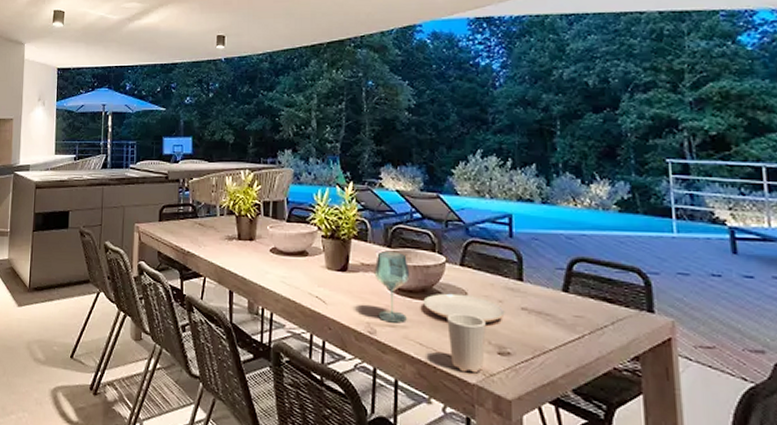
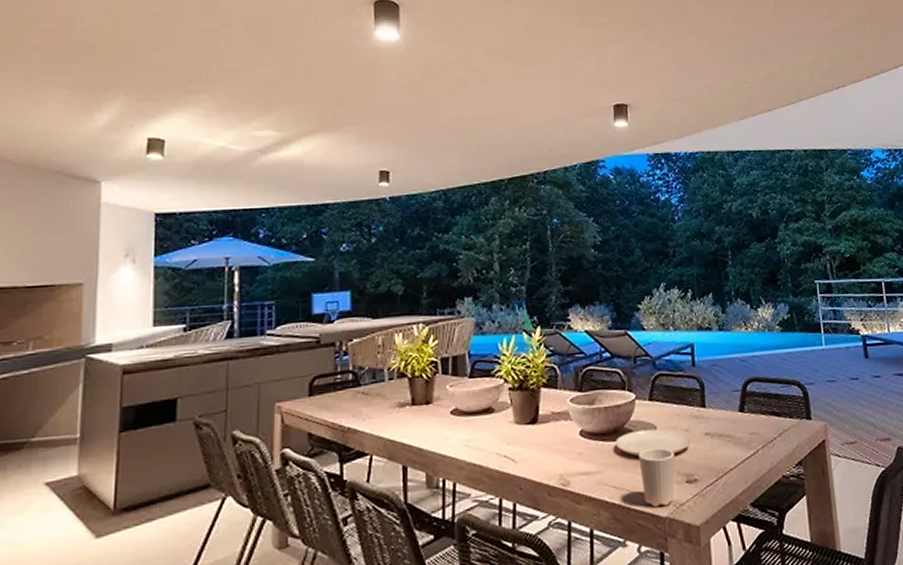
wine glass: present [374,251,410,323] -> none [565,395,602,471]

